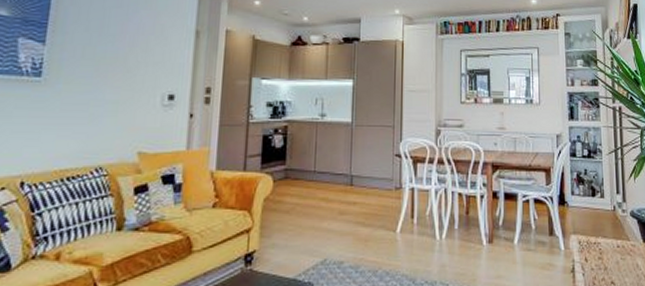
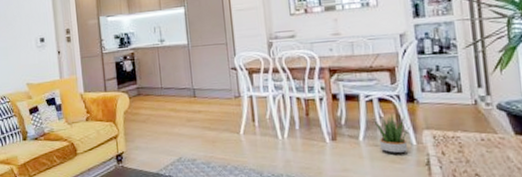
potted plant: none [527,216,562,260] -> present [371,113,412,154]

